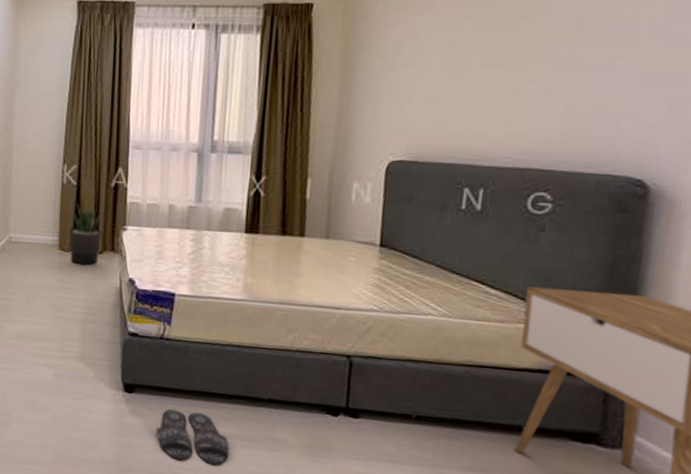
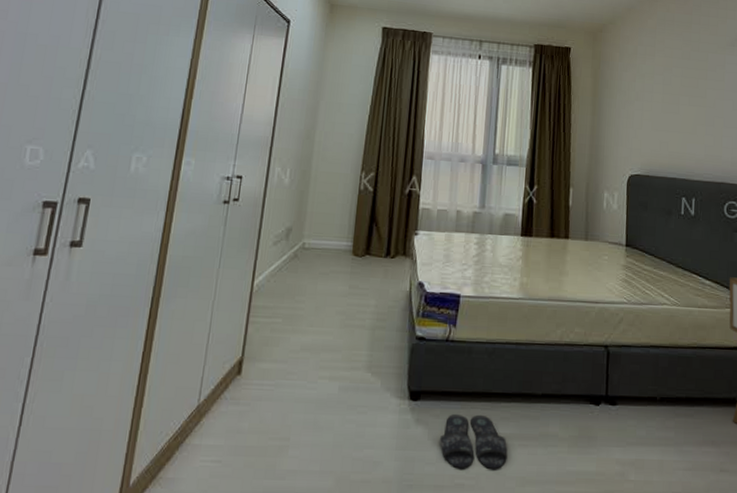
planter: present [69,204,102,266] -> none [363,209,395,270]

